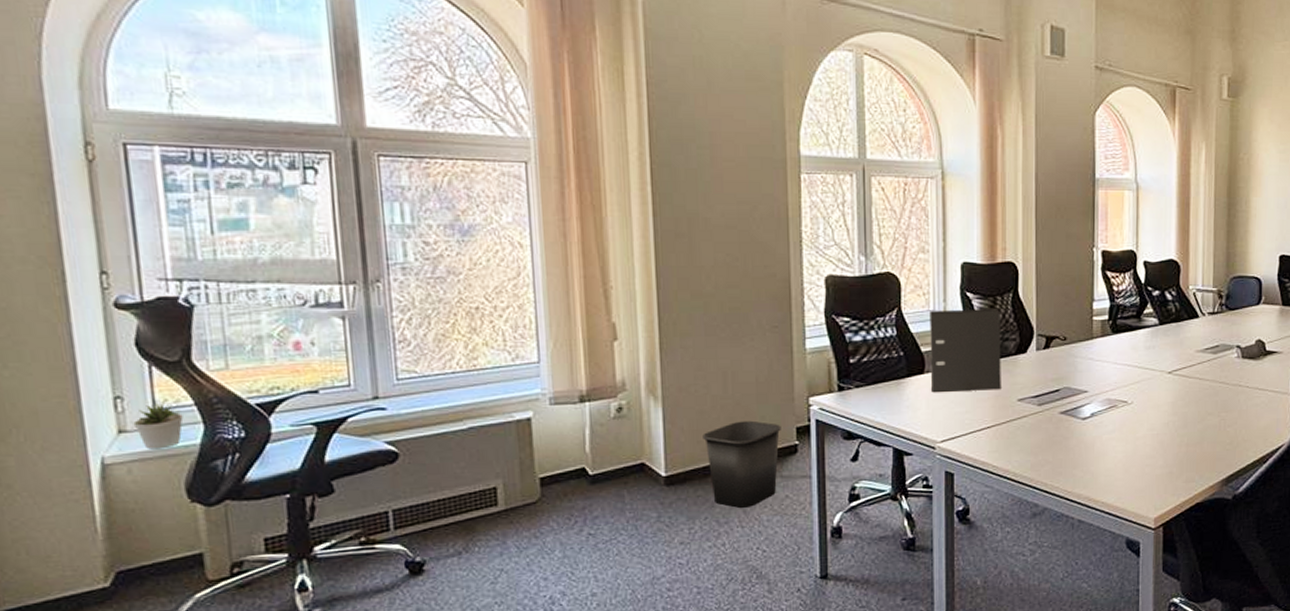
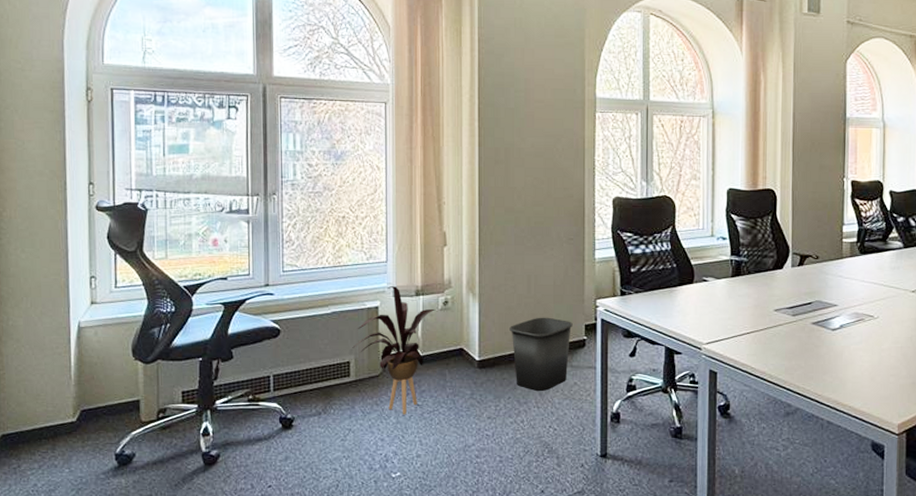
potted plant: present [133,402,184,450] -> none [101,281,134,318]
house plant: none [499,392,606,548] -> present [352,286,435,415]
binder: present [930,309,1001,392] -> none [698,229,761,300]

